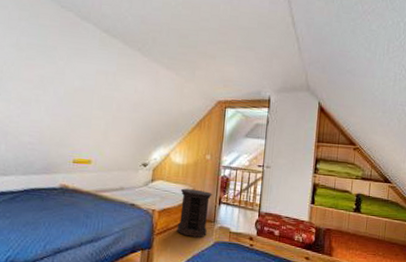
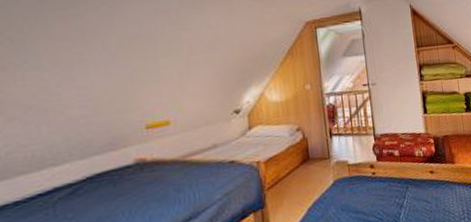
side table: present [177,188,213,237] -> none [284,125,324,182]

